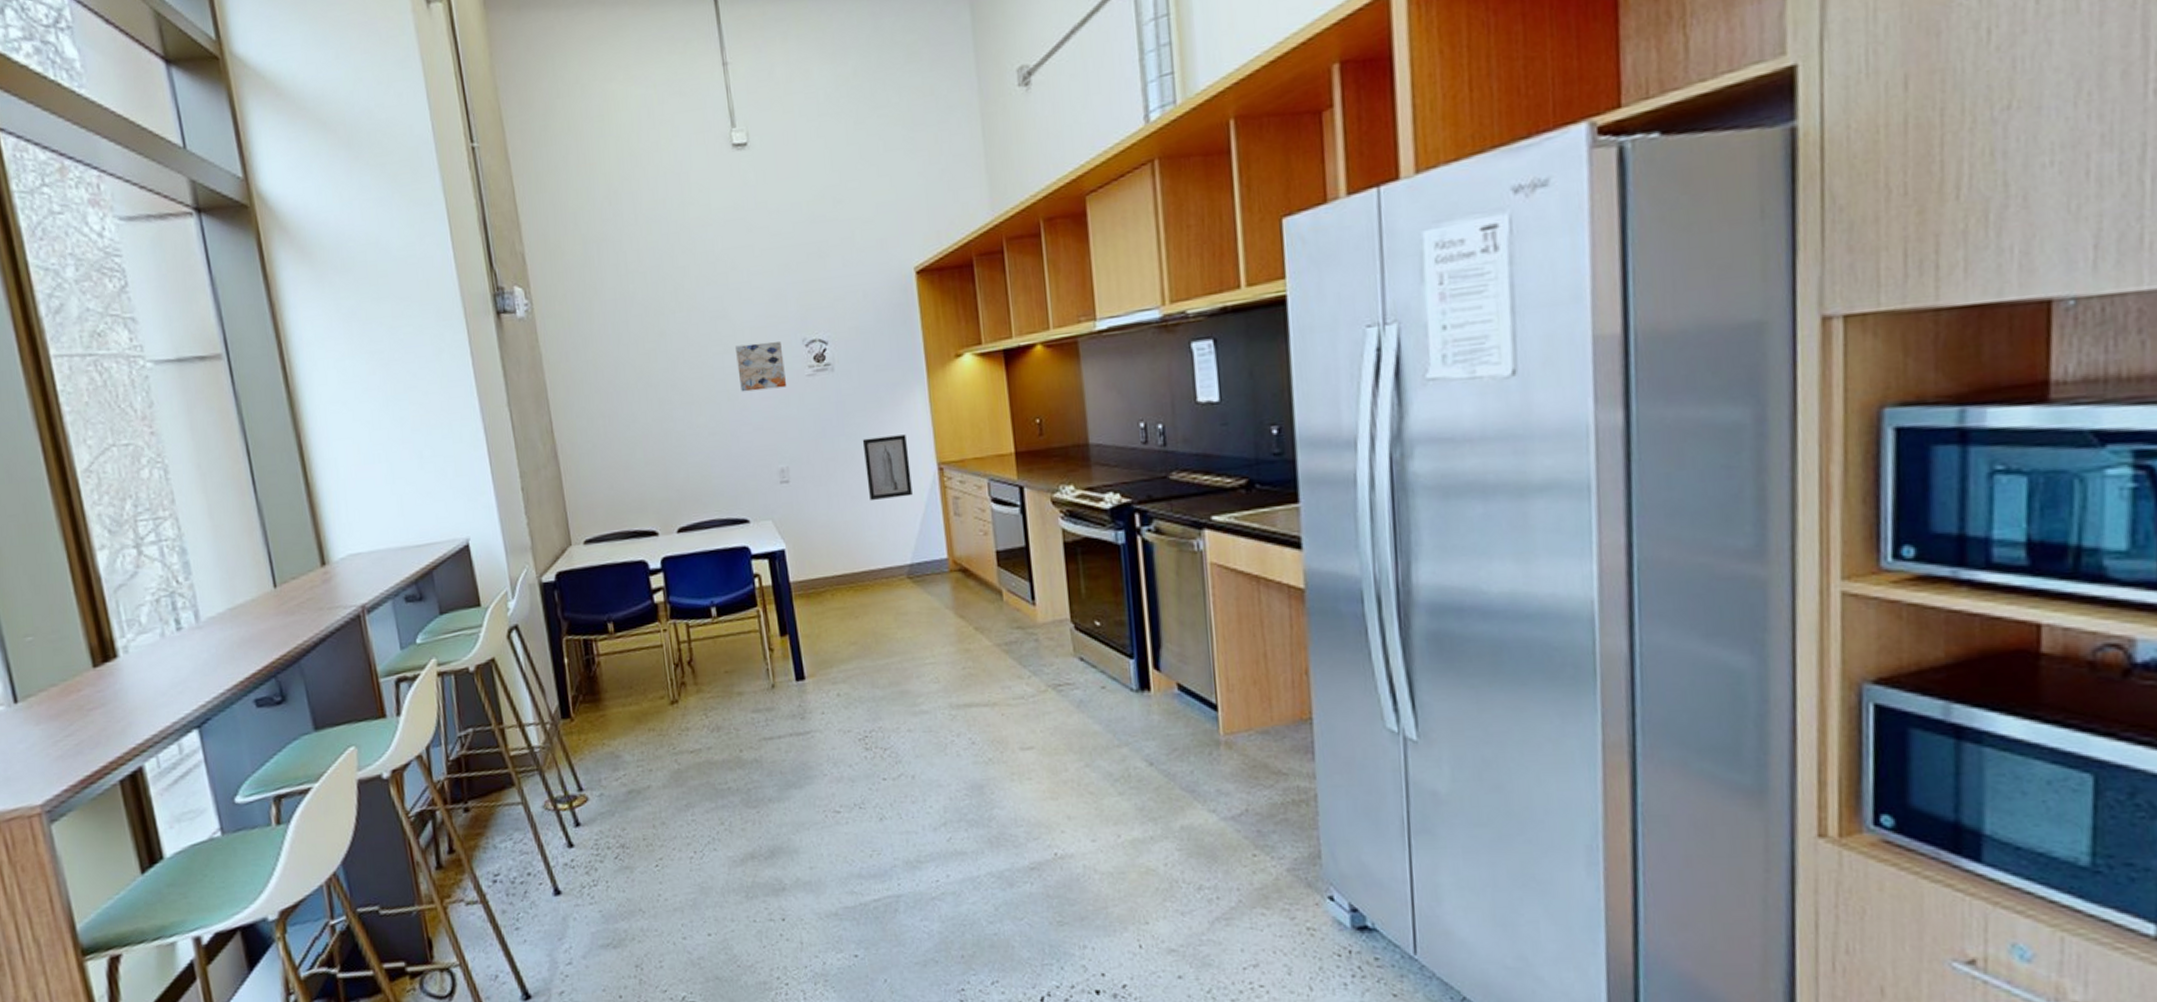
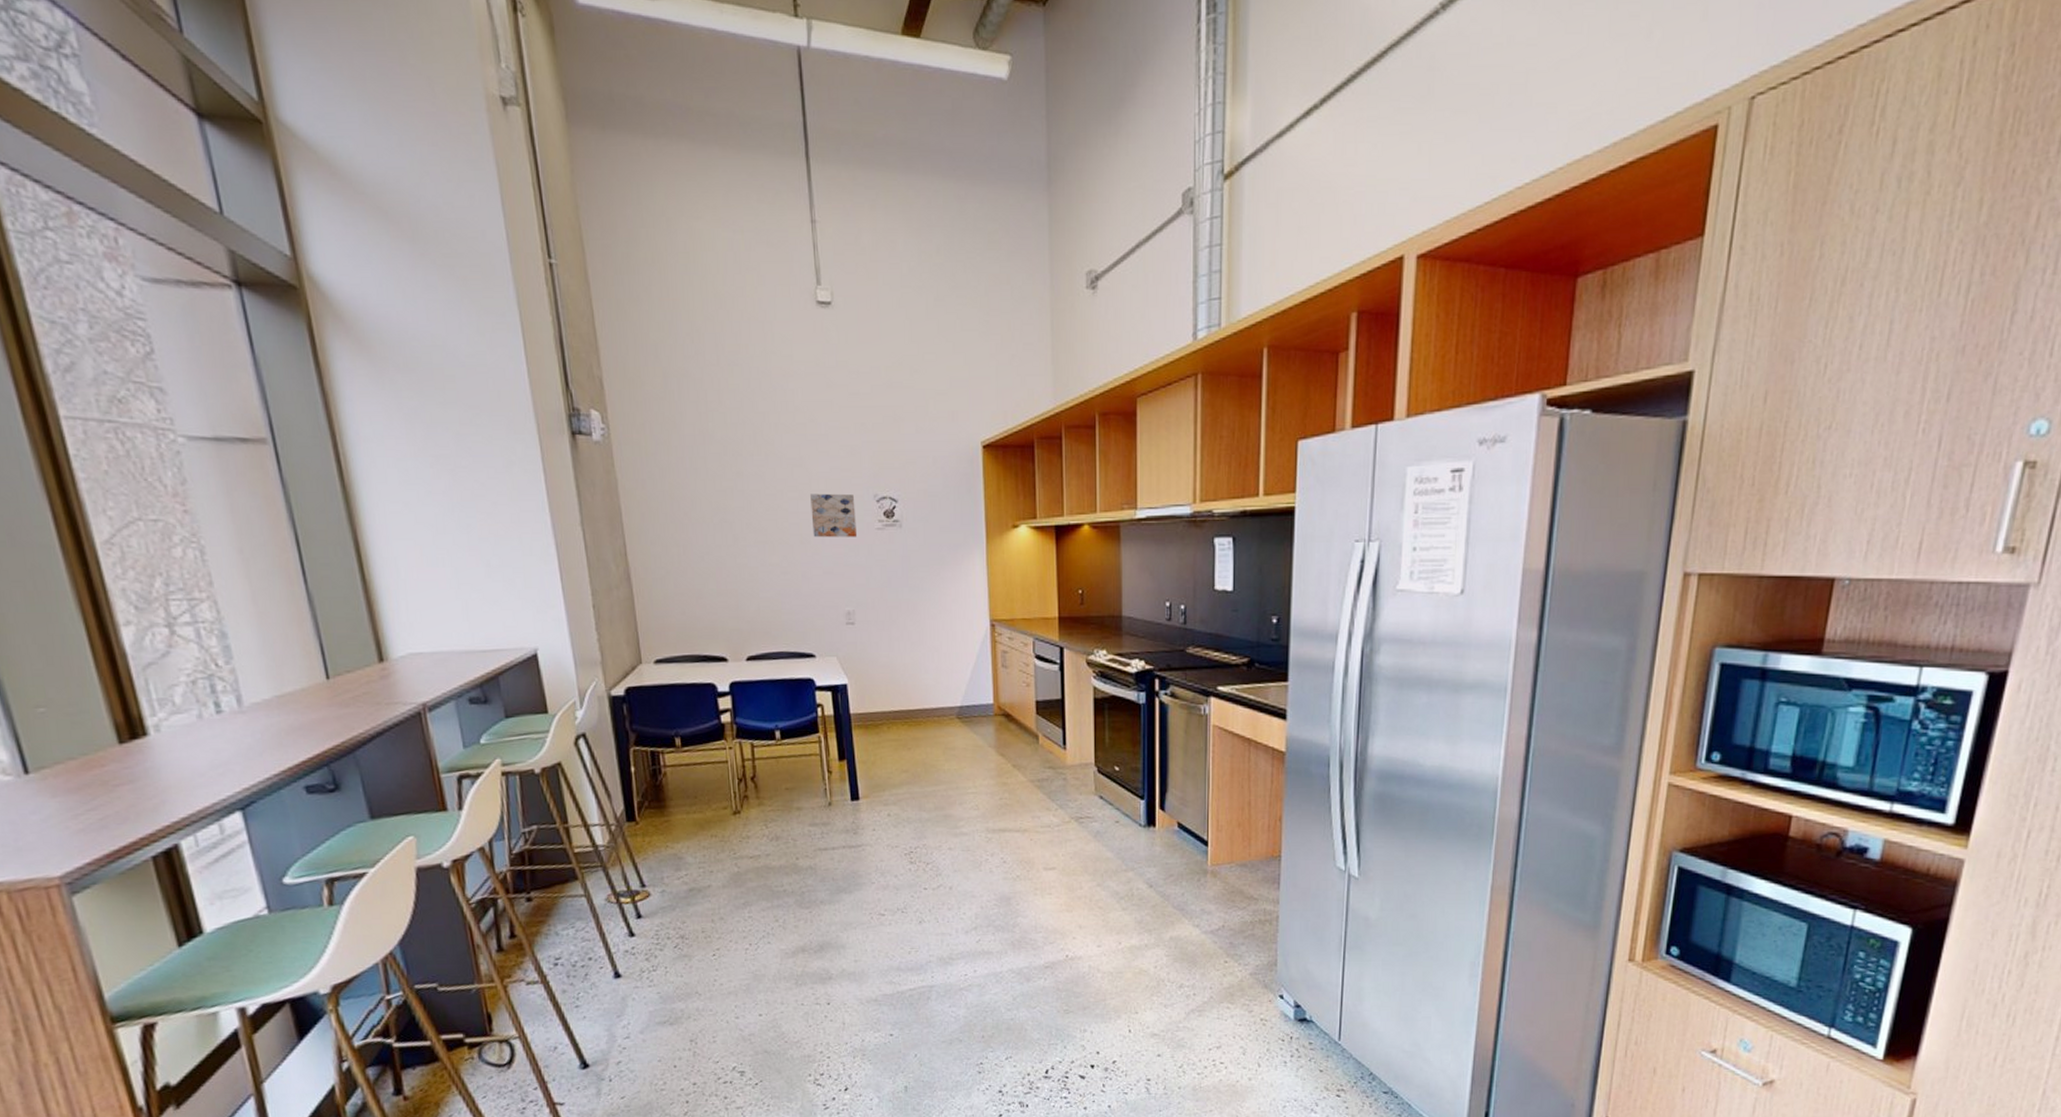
wall art: present [862,434,913,501] -> none [924,592,966,648]

